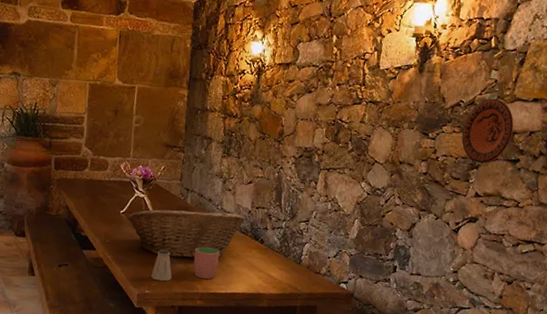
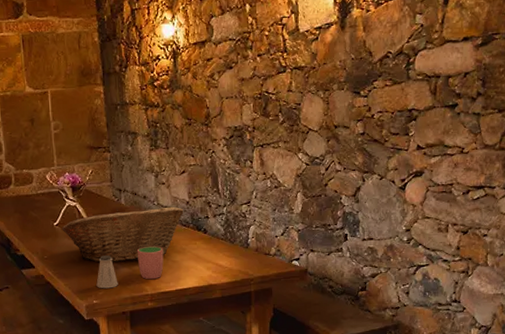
decorative plate: present [461,98,514,164] -> none [394,44,447,115]

